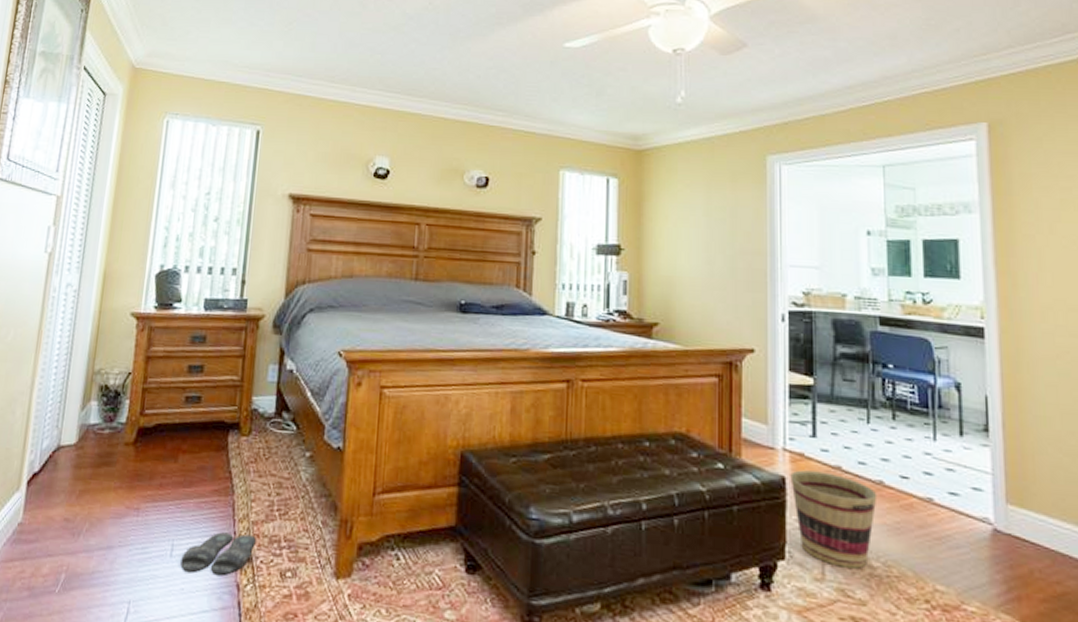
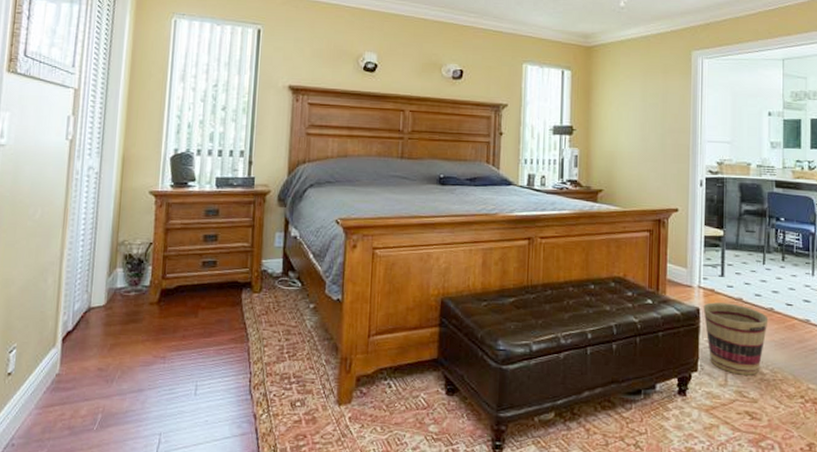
slippers: present [180,532,256,576] -> none [204,373,269,409]

